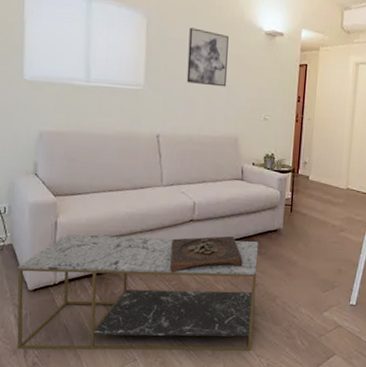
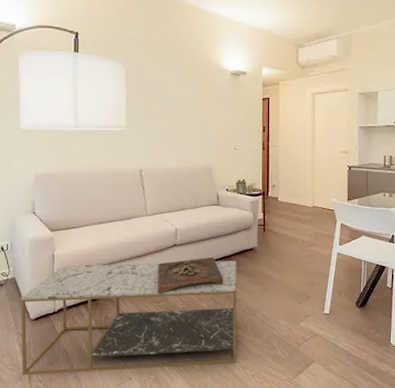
wall art: present [186,27,229,87] -> none [163,73,199,123]

